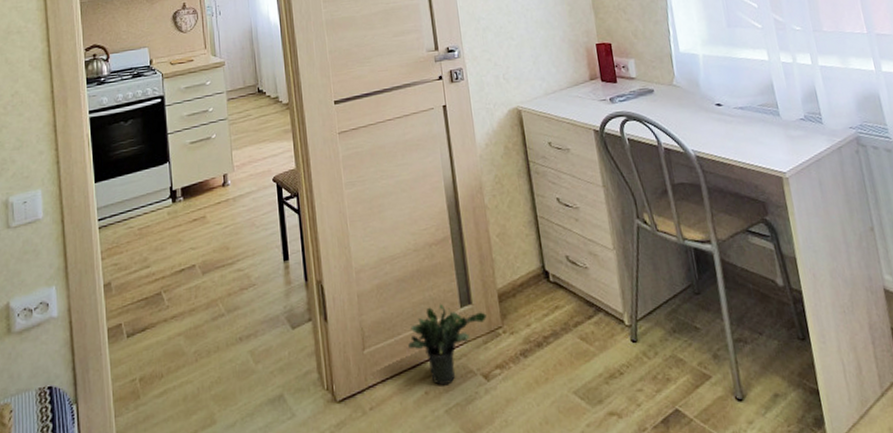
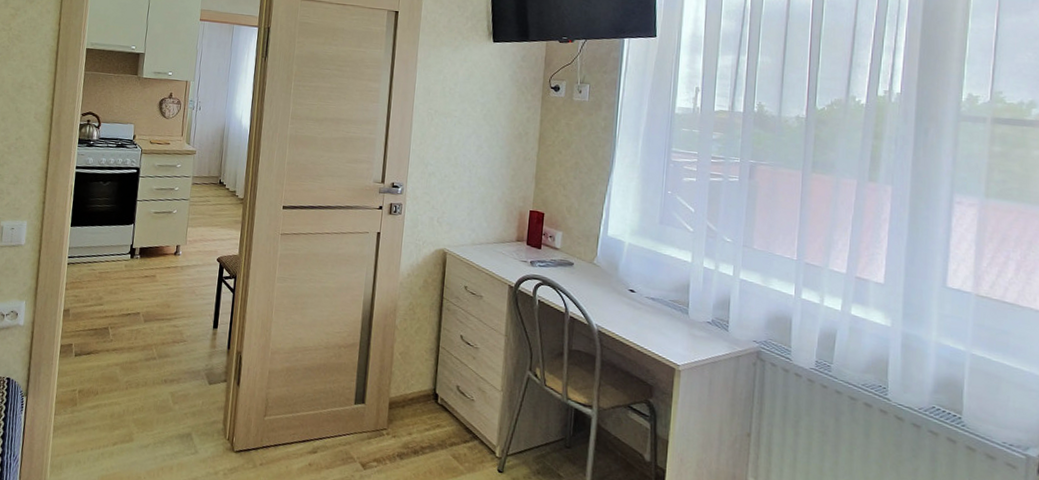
potted plant: present [408,303,487,386] -> none [303,396,375,463]

